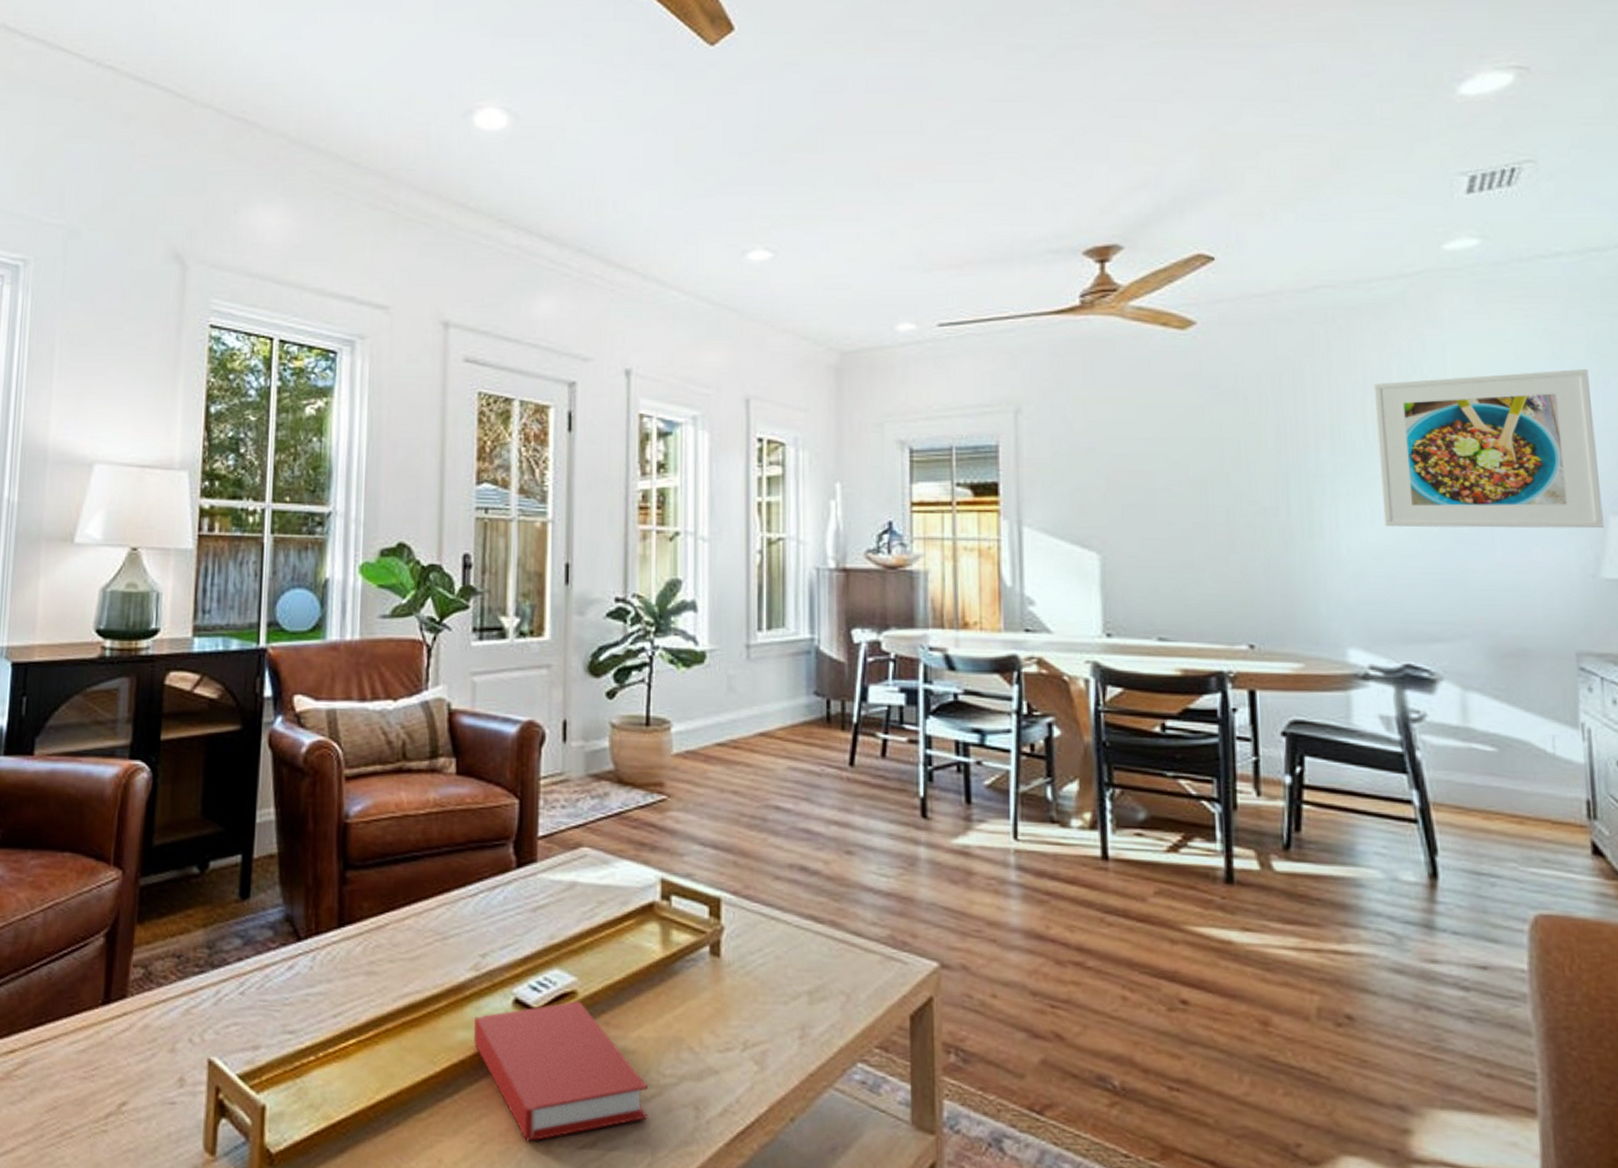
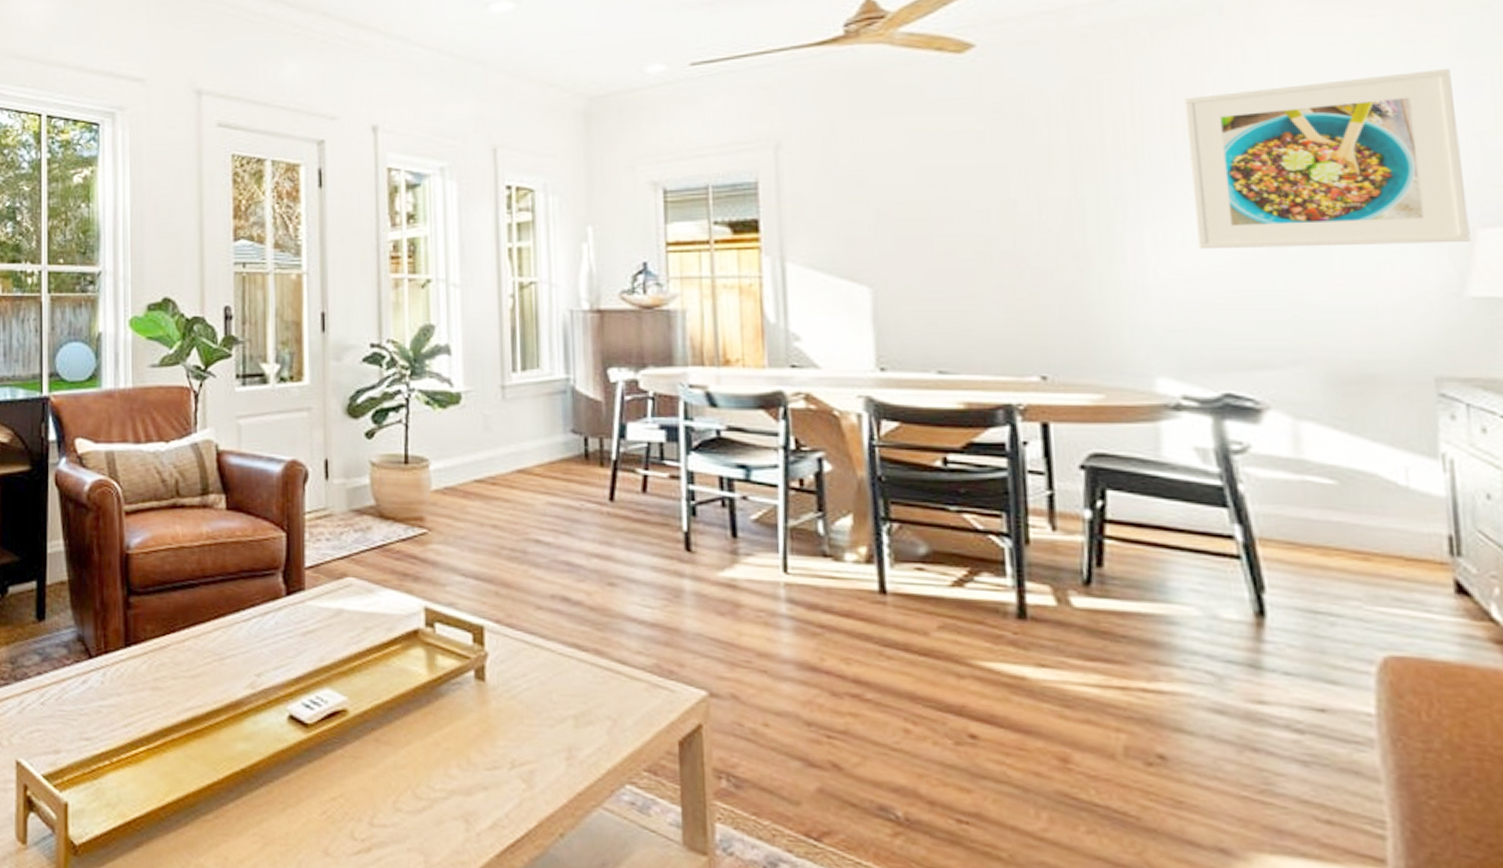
book: present [474,1001,648,1142] -> none [253,719,420,845]

